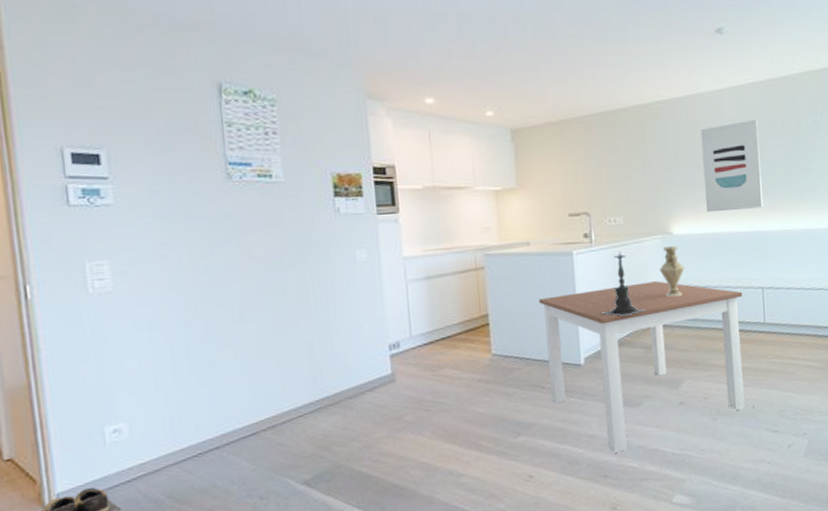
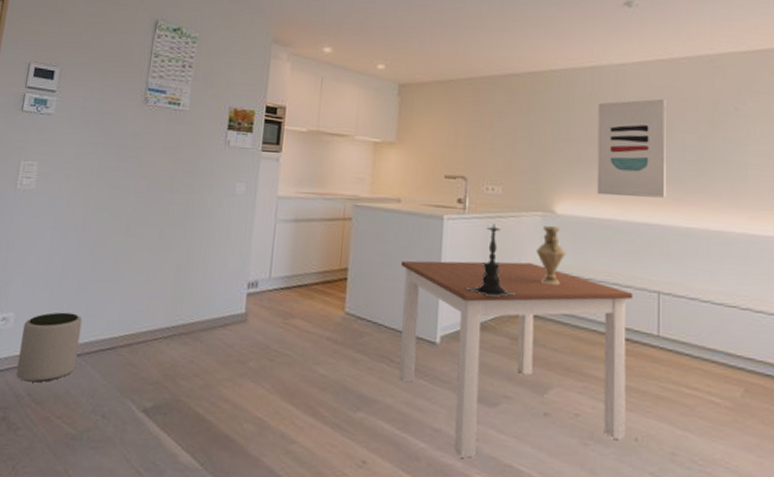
plant pot: none [142,409,217,486] -> present [16,312,83,383]

